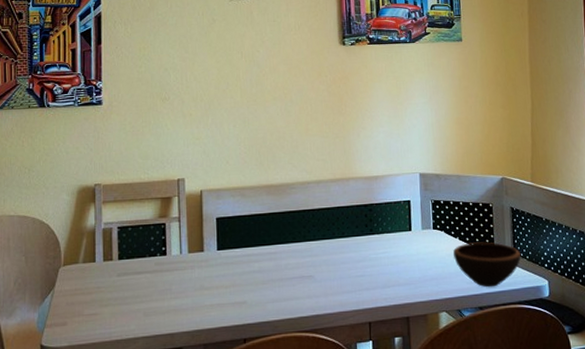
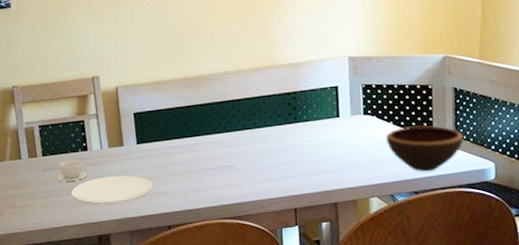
teacup: none [131,264,165,288] -> present [56,159,88,182]
plate: none [145,283,231,314] -> present [71,175,153,205]

